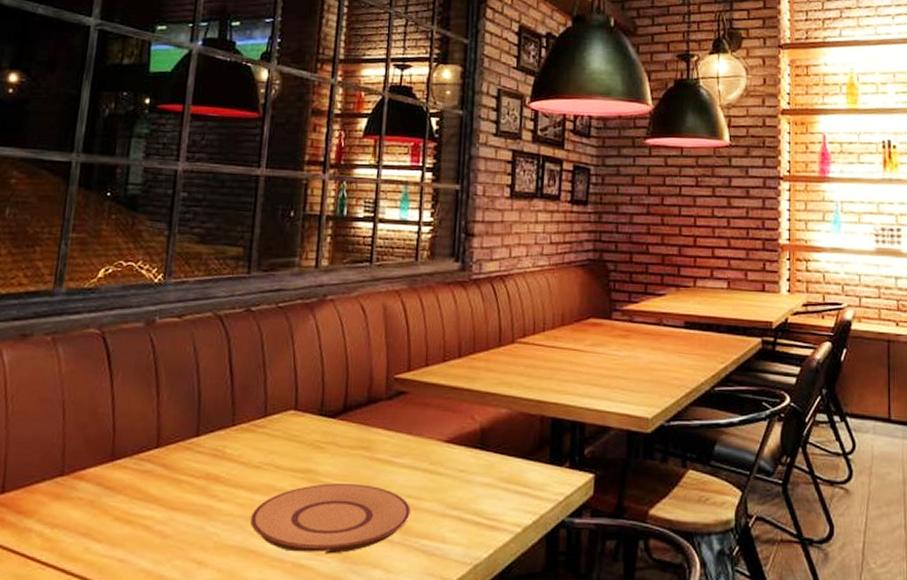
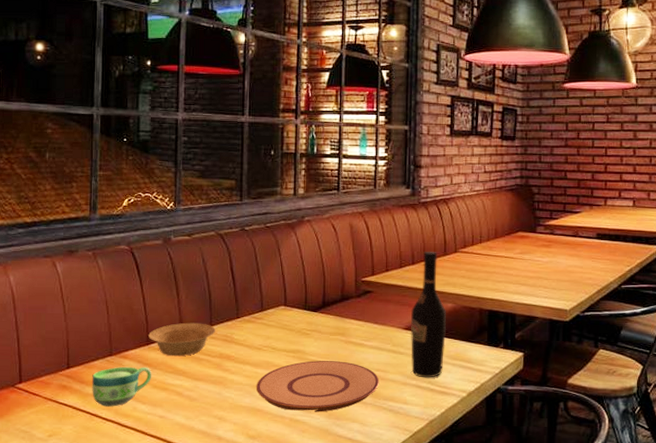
cup: none [31,490,115,547] -> present [92,366,152,407]
bowl: none [114,431,203,477] -> present [148,322,215,357]
wine bottle: none [452,342,499,508] -> present [410,252,447,378]

